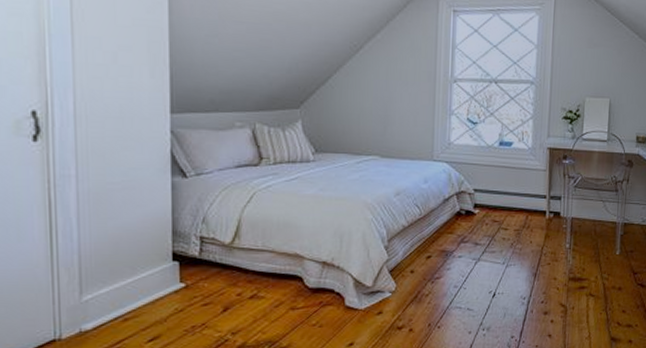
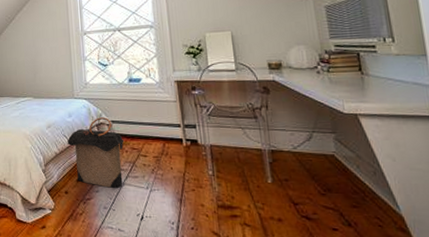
laundry hamper: none [419,185,486,265] -> present [67,117,124,188]

